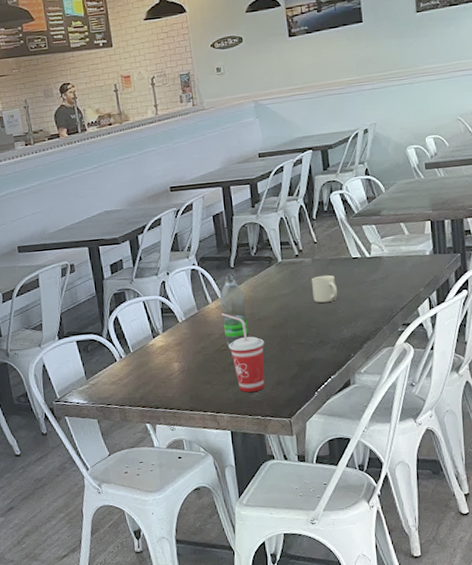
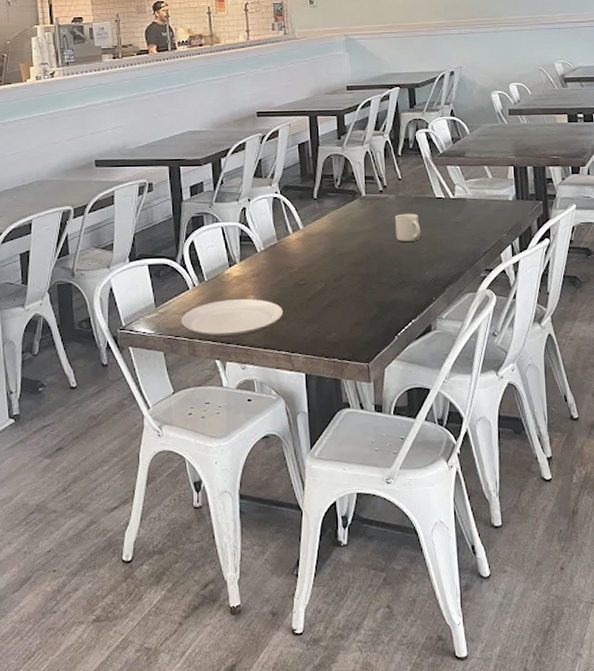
plate: none [111,366,207,404] -> present [181,298,283,338]
bottle: present [220,274,249,346] -> none [301,205,329,281]
beverage cup: present [221,312,265,392] -> none [301,245,344,332]

